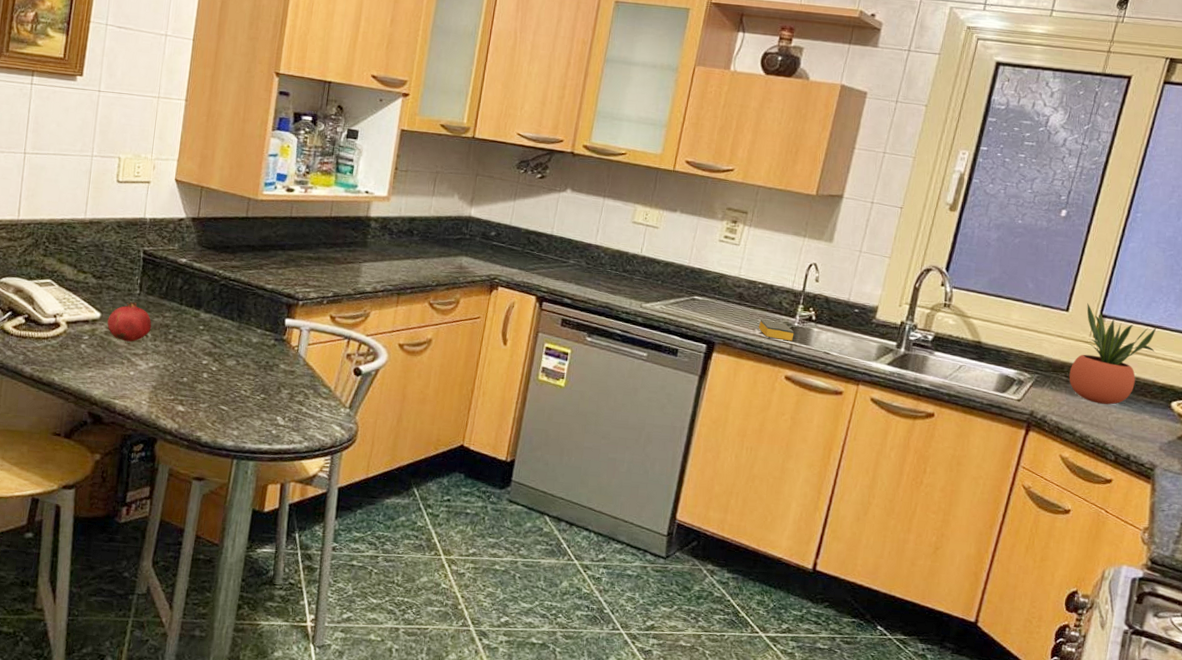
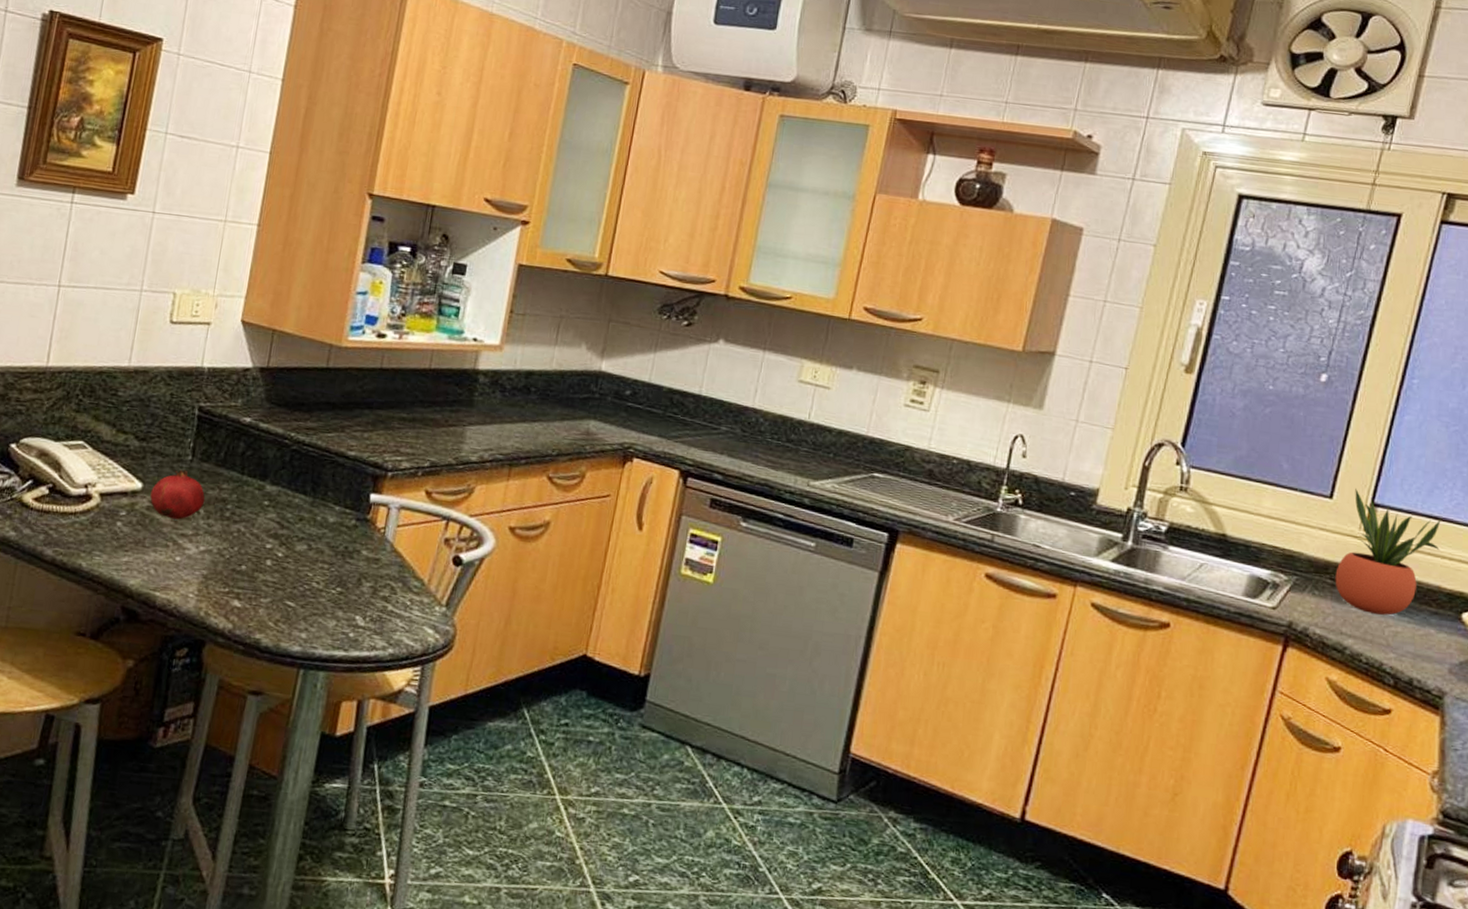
sponge: present [758,319,795,342] -> none [952,503,997,531]

